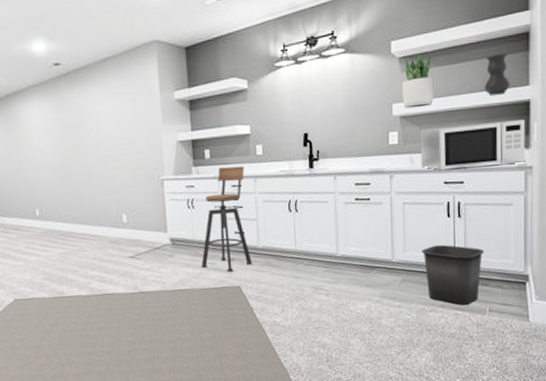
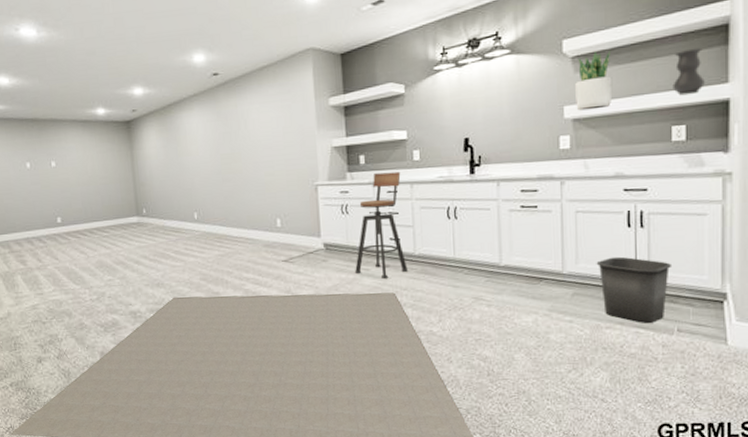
microwave: present [420,119,525,171] -> none [595,120,723,177]

